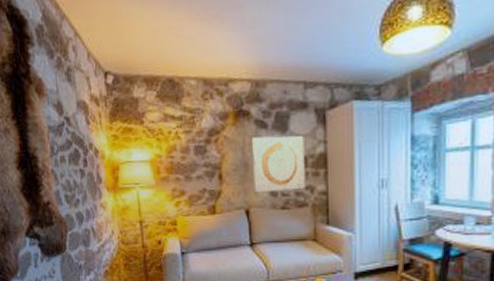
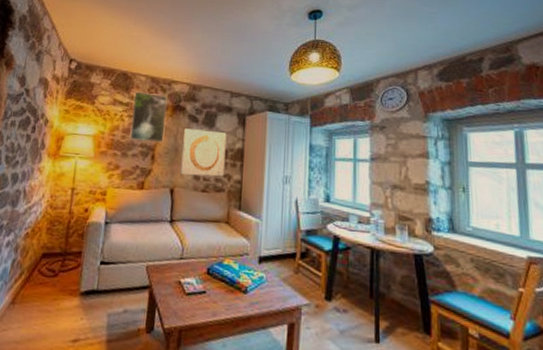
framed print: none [186,99,230,160] -> present [129,91,167,142]

